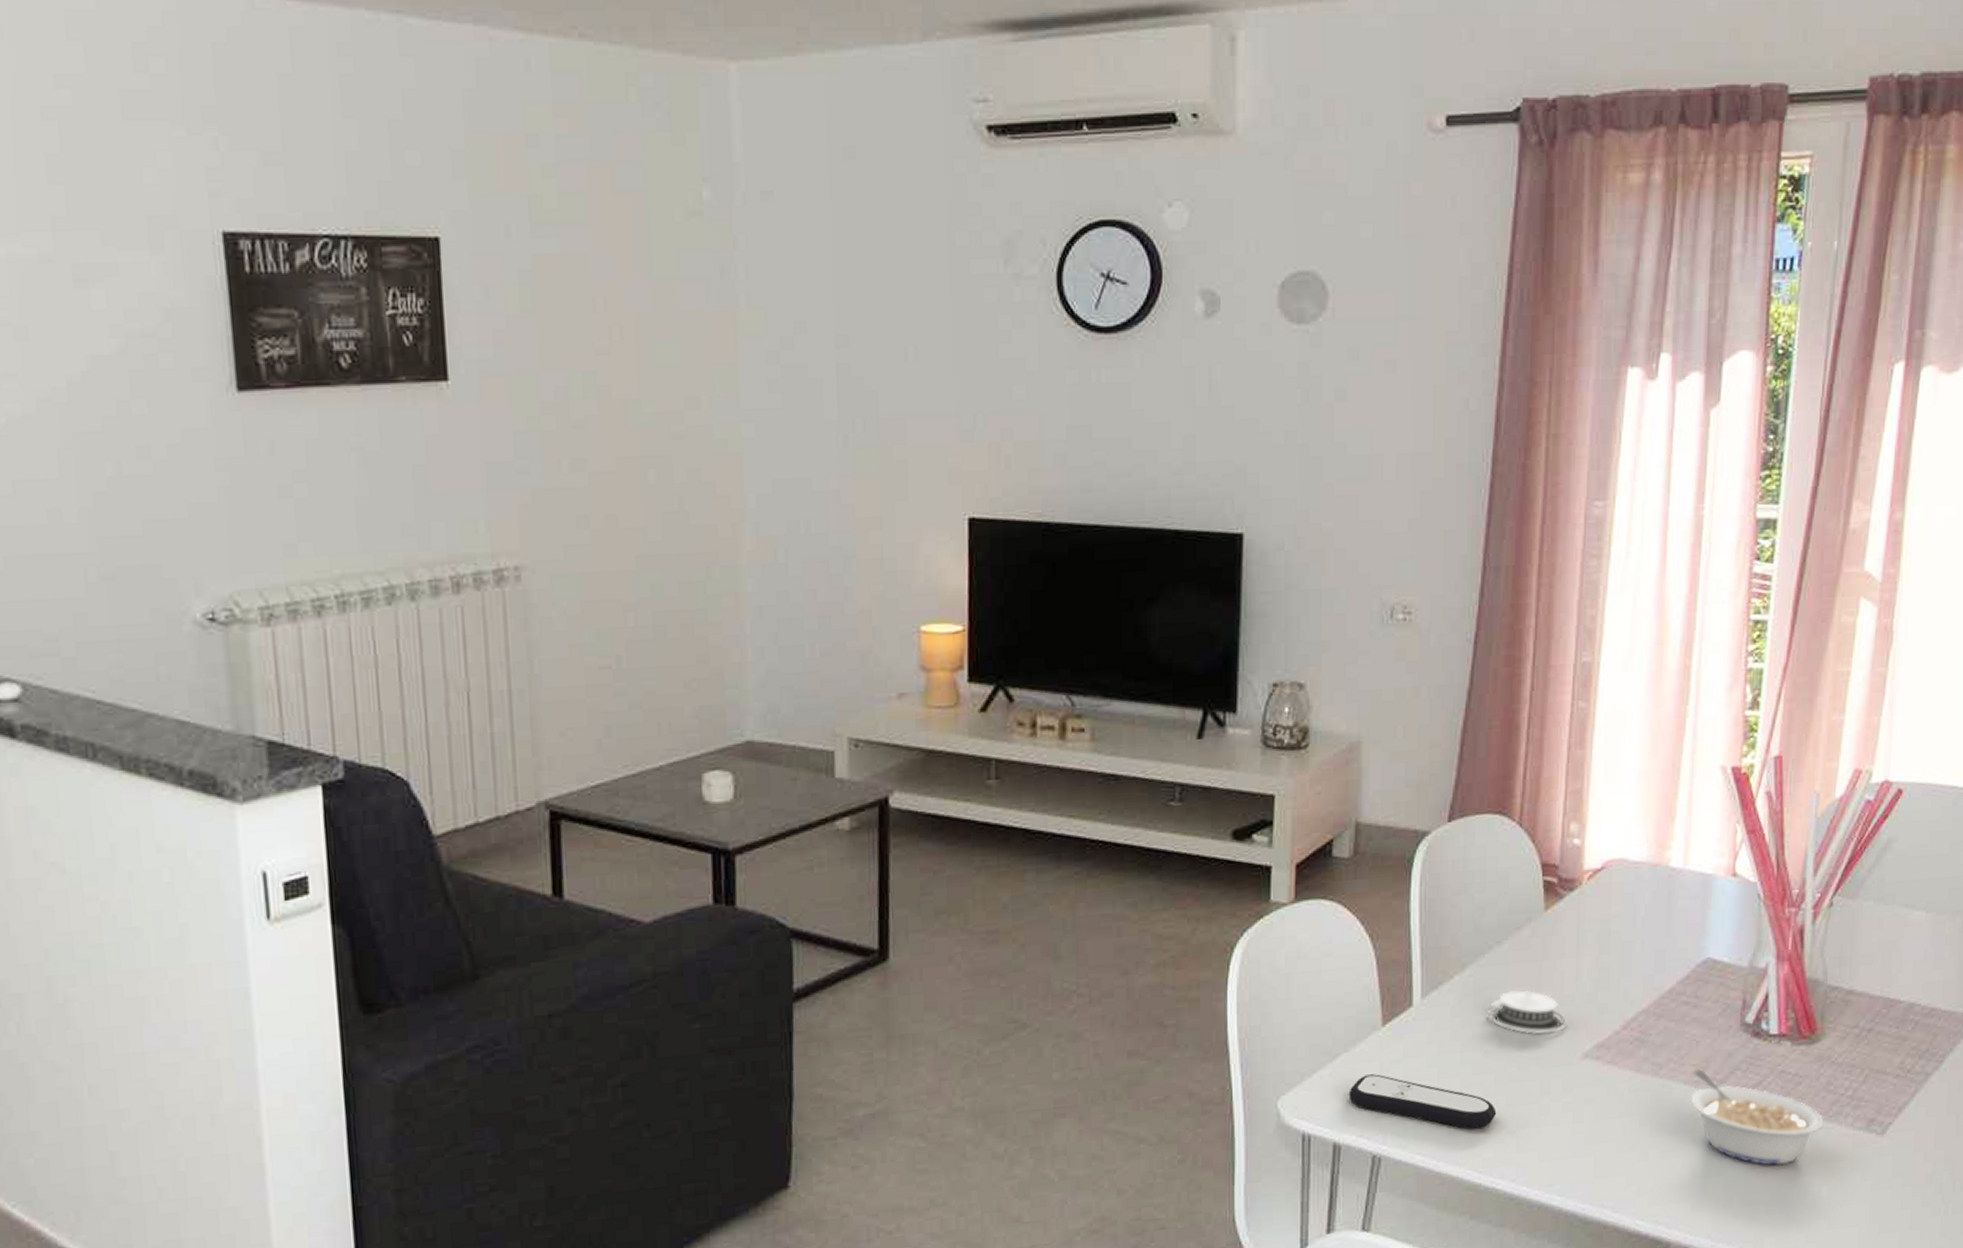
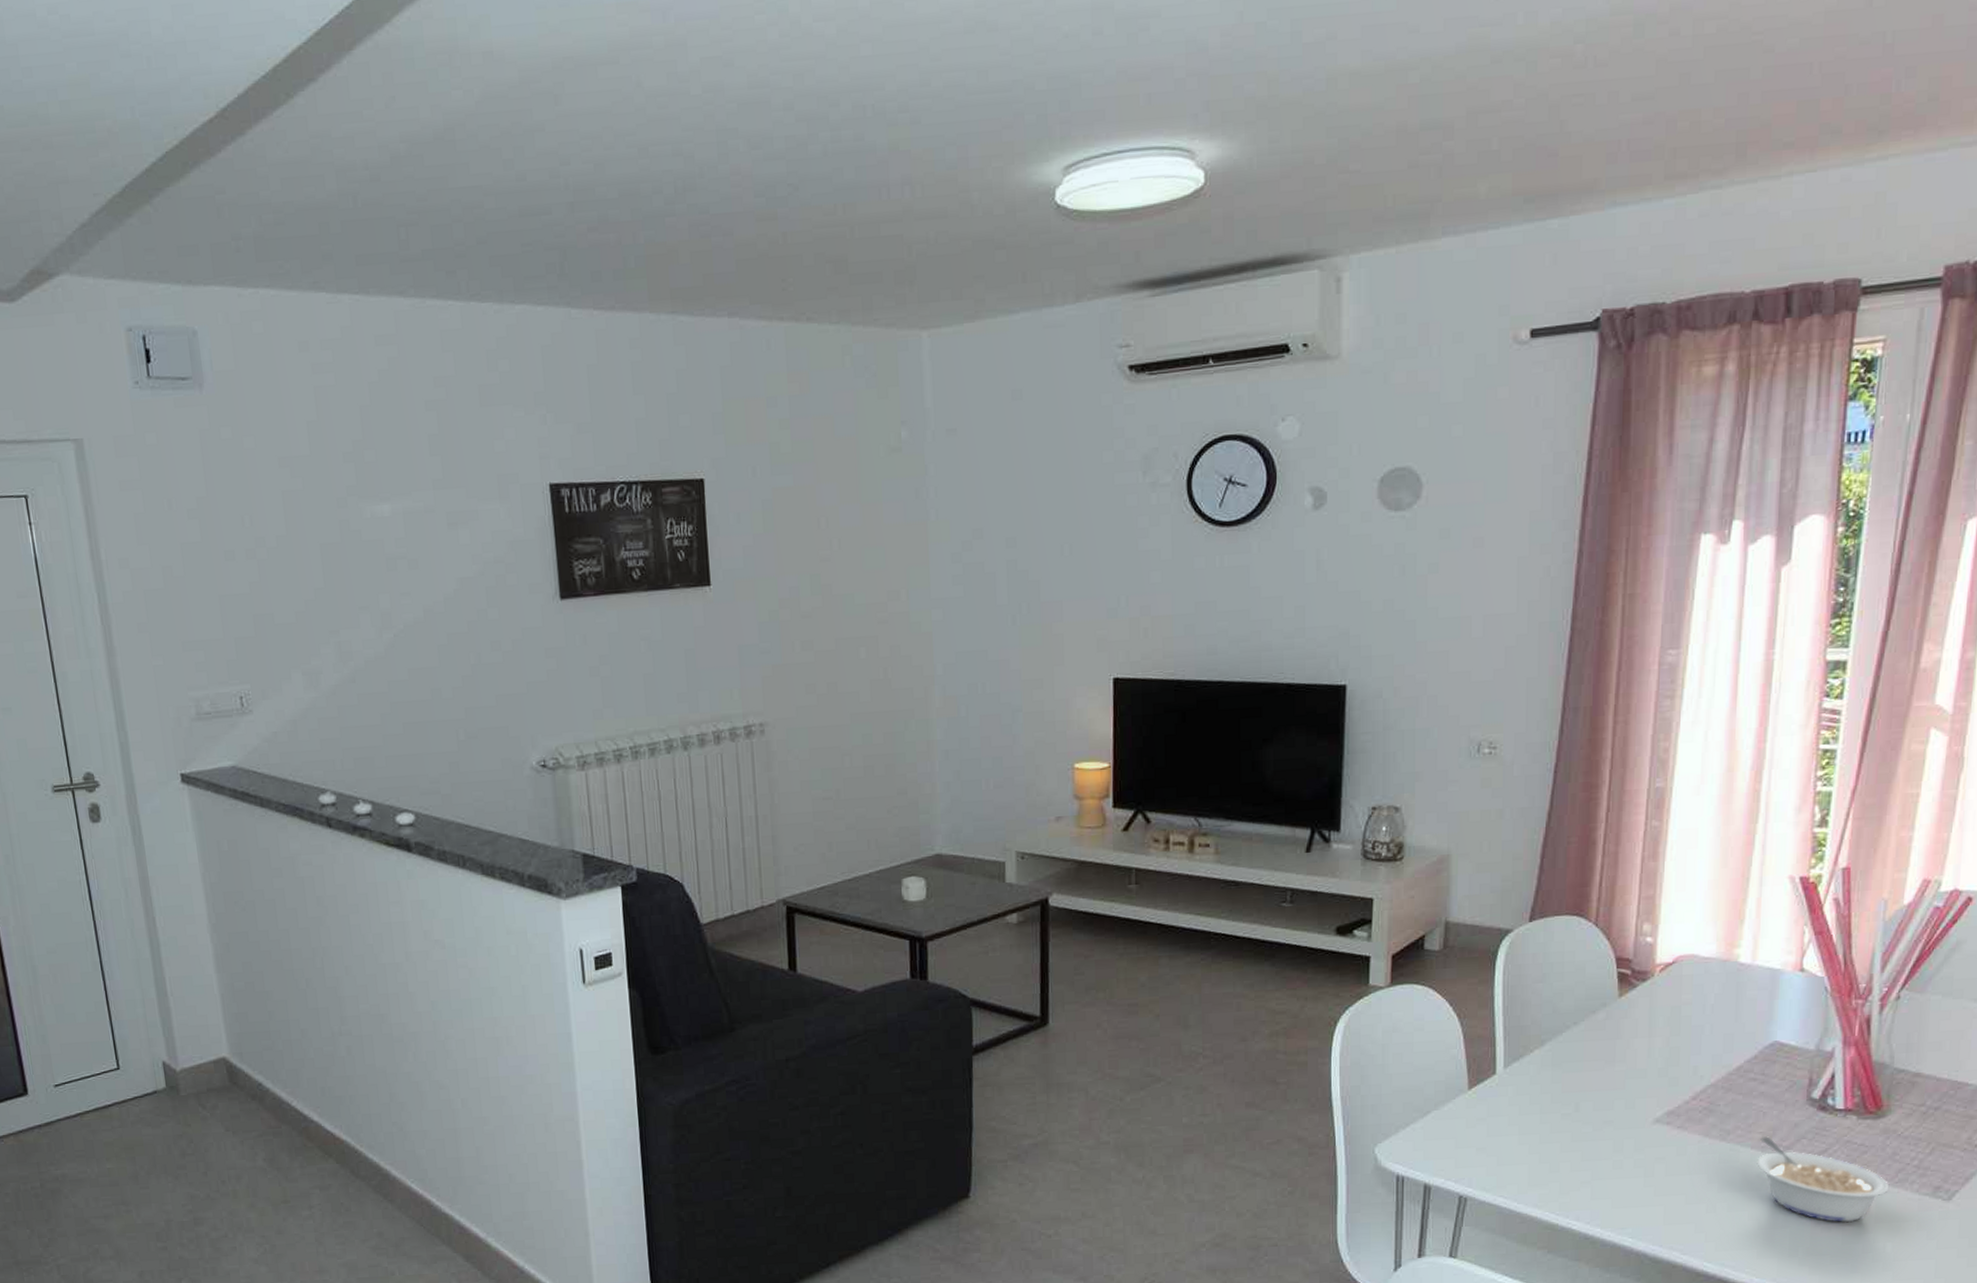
remote control: present [1348,1074,1497,1129] -> none [1438,1129,1573,1178]
architectural model: present [1487,989,1566,1034] -> none [1564,1063,1639,1101]

